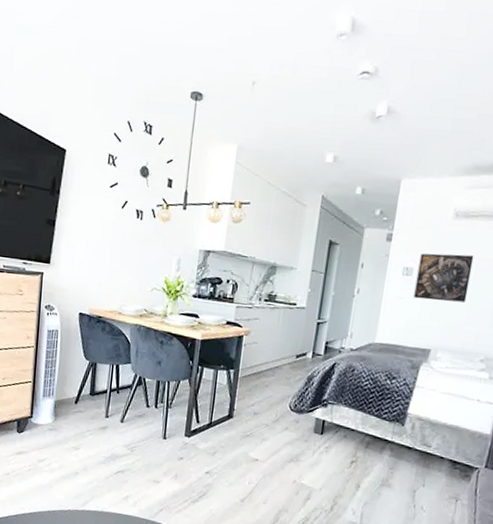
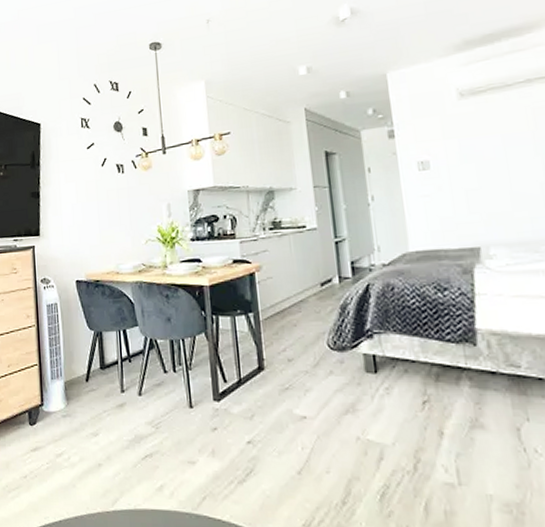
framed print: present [413,253,474,303] -> none [433,133,505,193]

